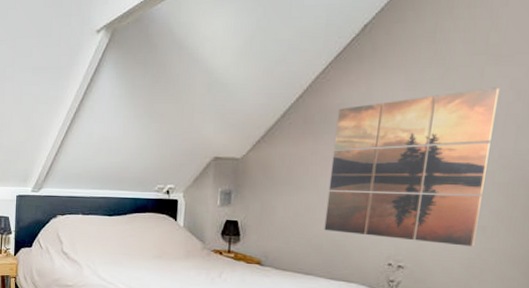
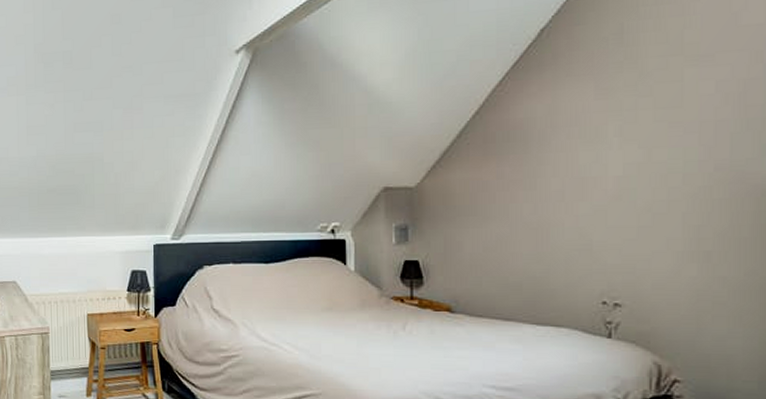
wall art: present [324,87,499,247] -> none [521,91,703,276]

